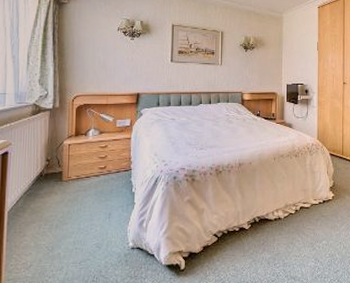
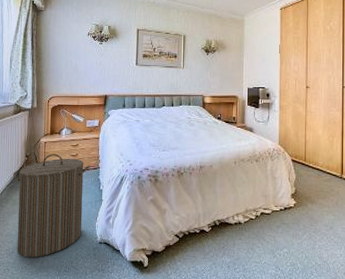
laundry hamper: none [31,157,121,270] -> present [13,154,90,258]

